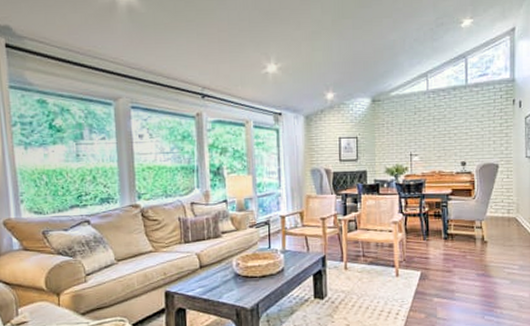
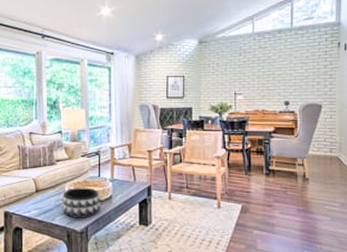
decorative bowl: none [228,260,273,295] -> present [61,187,101,218]

